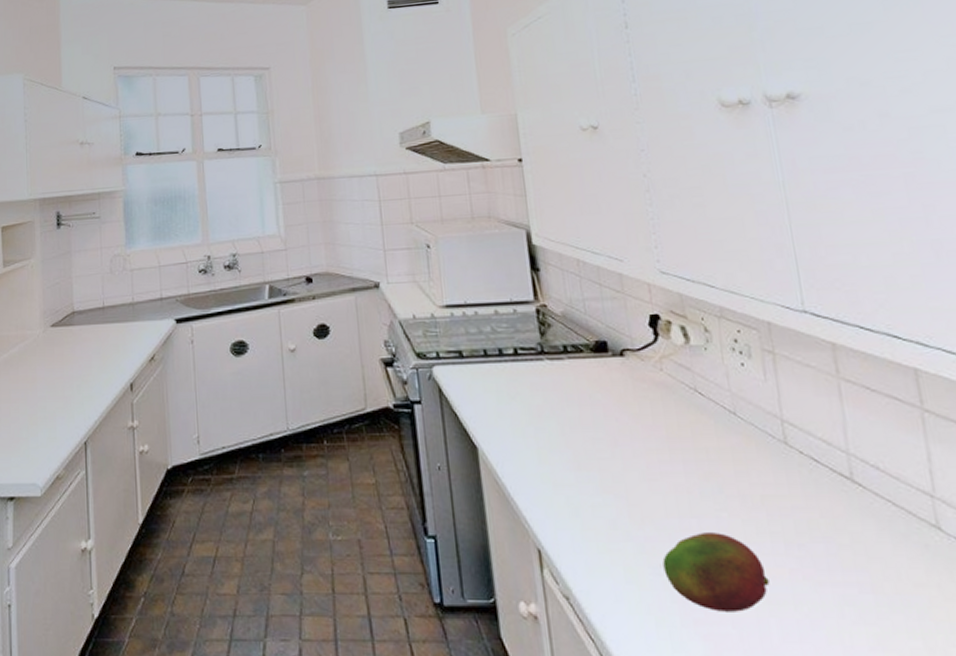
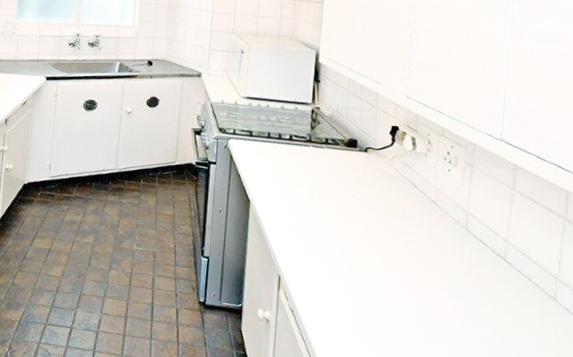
fruit: present [662,533,770,612] -> none [362,280,433,336]

